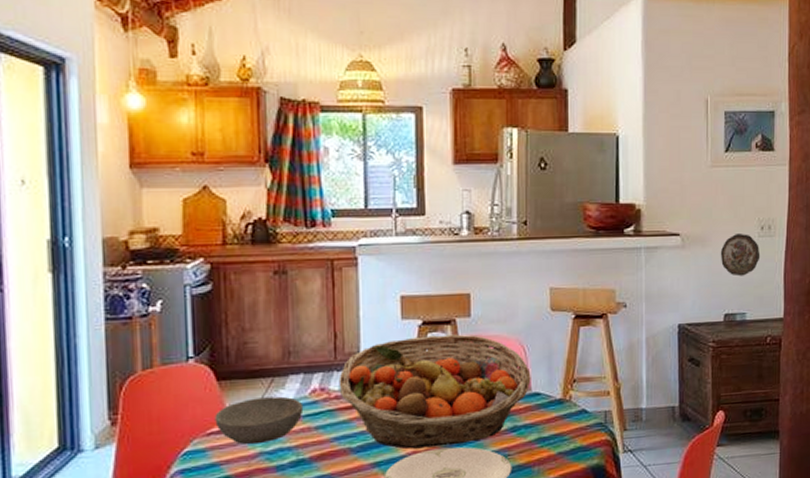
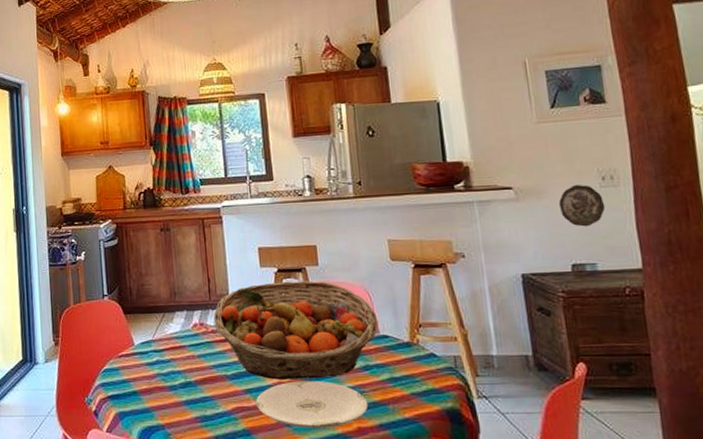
bowl: present [215,396,304,445] -> none [124,328,188,367]

